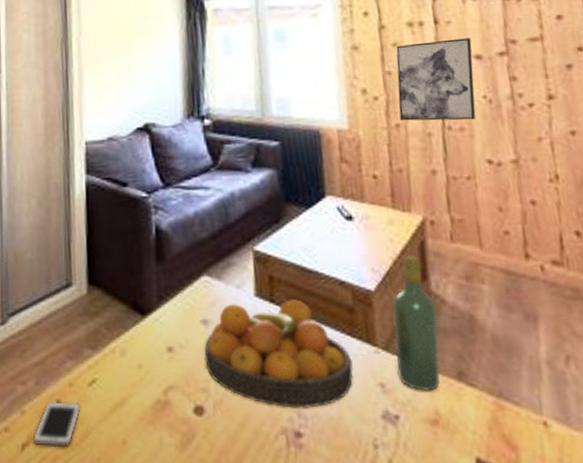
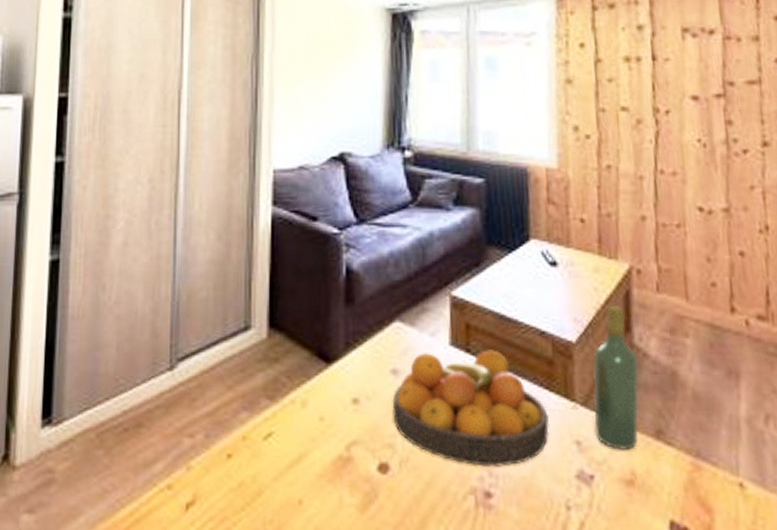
cell phone: present [32,400,80,448] -> none [198,455,253,508]
wall art: present [396,38,476,121] -> none [611,77,690,164]

